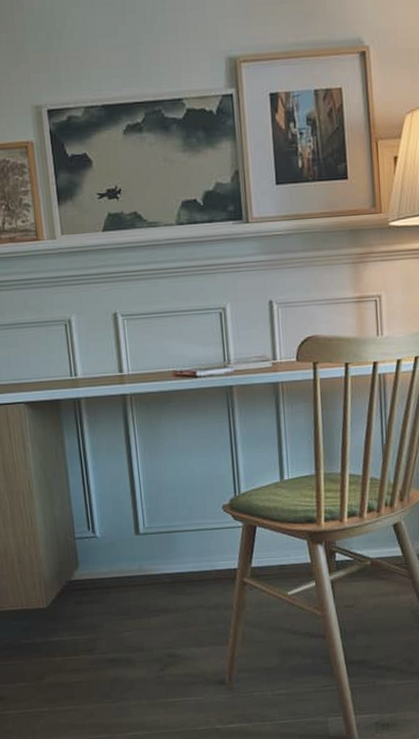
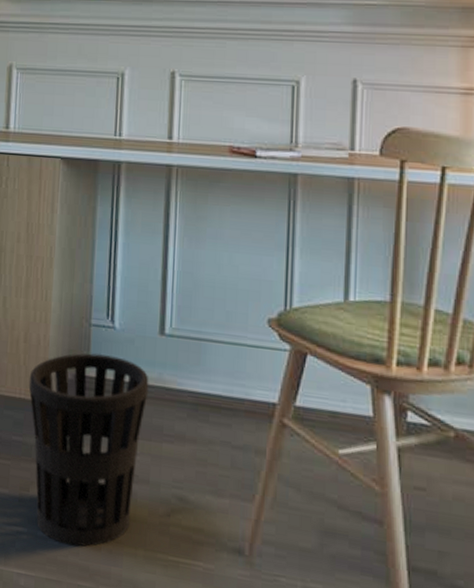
wastebasket: none [28,559,133,712] -> present [28,353,149,547]

